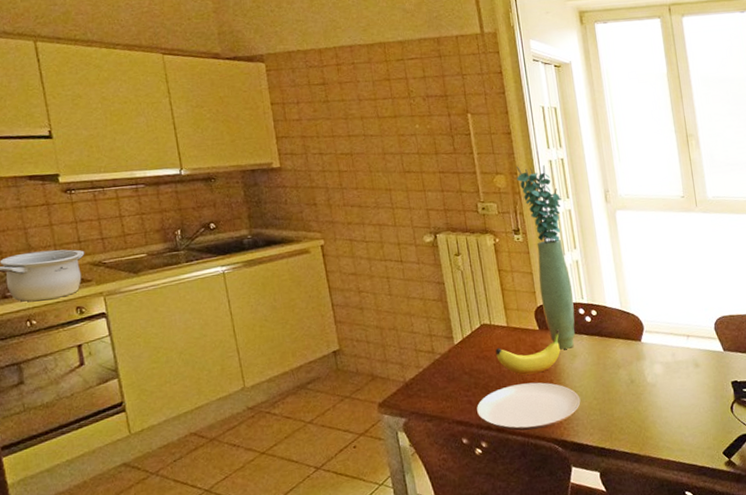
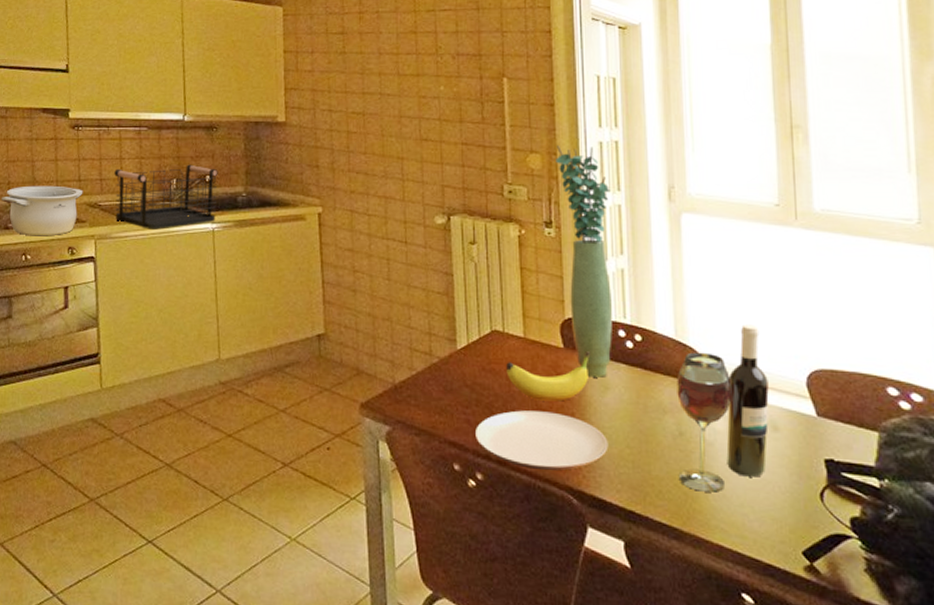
dish rack: none [115,214,225,280] -> present [114,164,218,230]
wineglass: none [625,316,666,423] -> present [677,352,732,492]
wine bottle: none [661,290,694,405] -> present [726,324,769,477]

